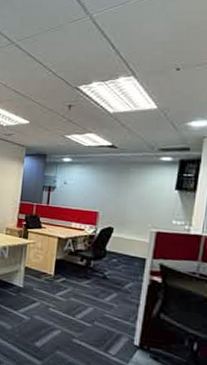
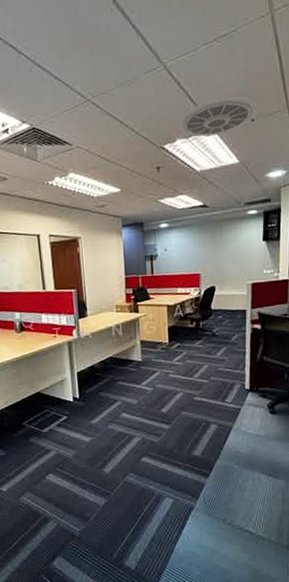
ceiling vent: none [96,46,187,82] -> present [178,96,259,137]

